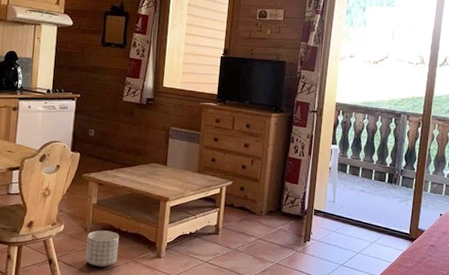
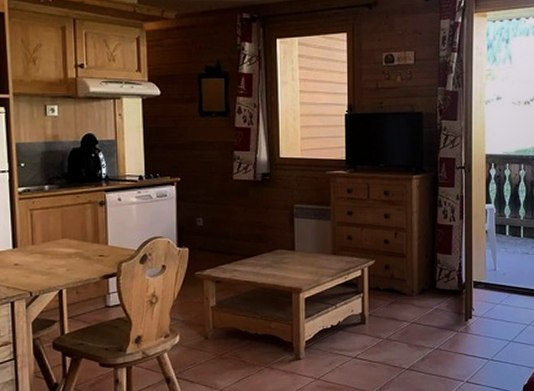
planter: present [85,230,119,267] -> none [209,336,248,380]

